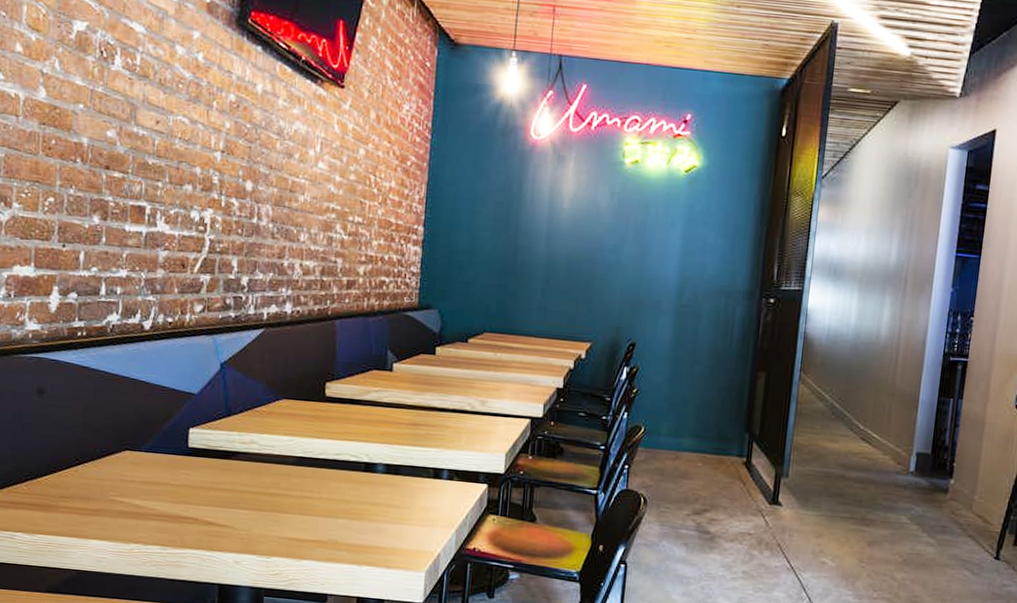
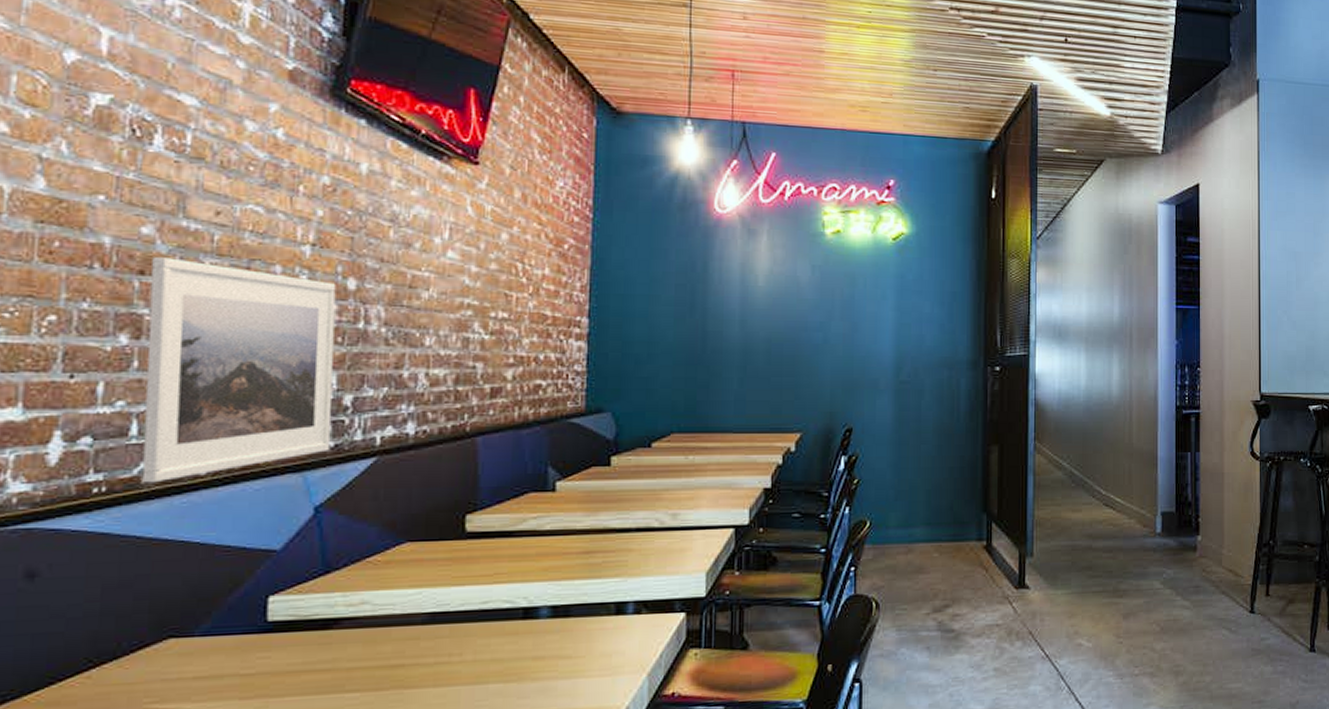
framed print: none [108,156,238,333] -> present [142,257,336,483]

